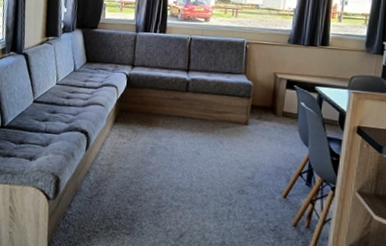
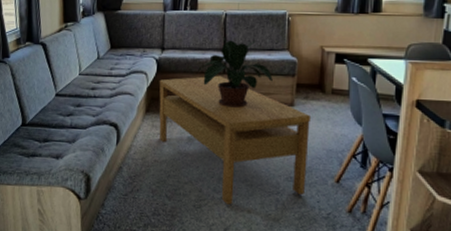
coffee table: none [125,93,264,213] -> present [159,75,312,205]
potted plant: none [162,51,230,124] -> present [196,29,273,108]

